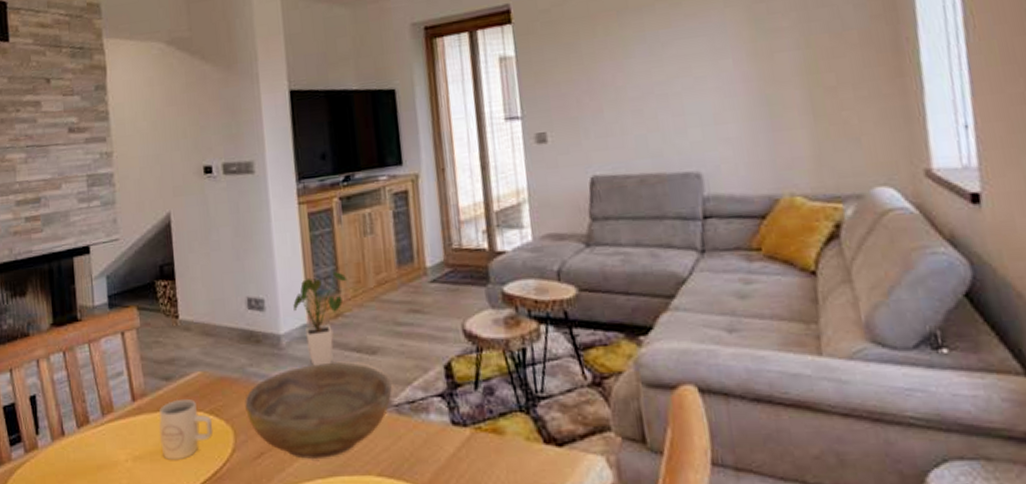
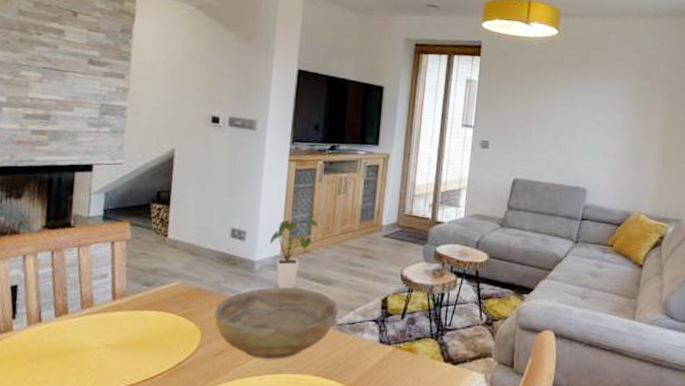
mug: present [158,398,214,461] -> none [133,302,184,352]

